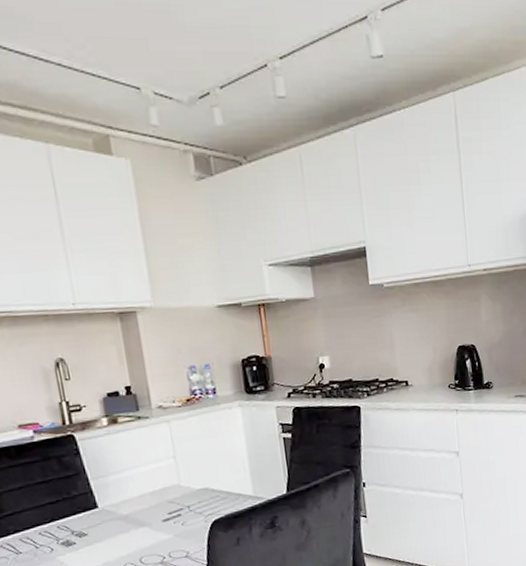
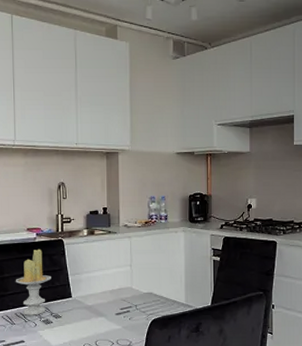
candle: none [12,450,65,540] -> present [15,248,51,316]

